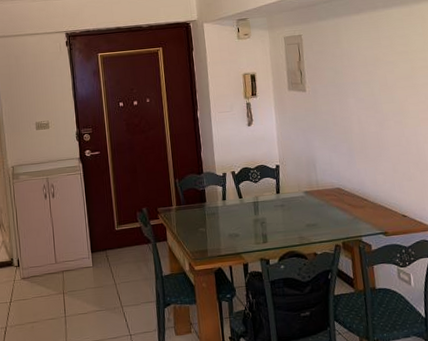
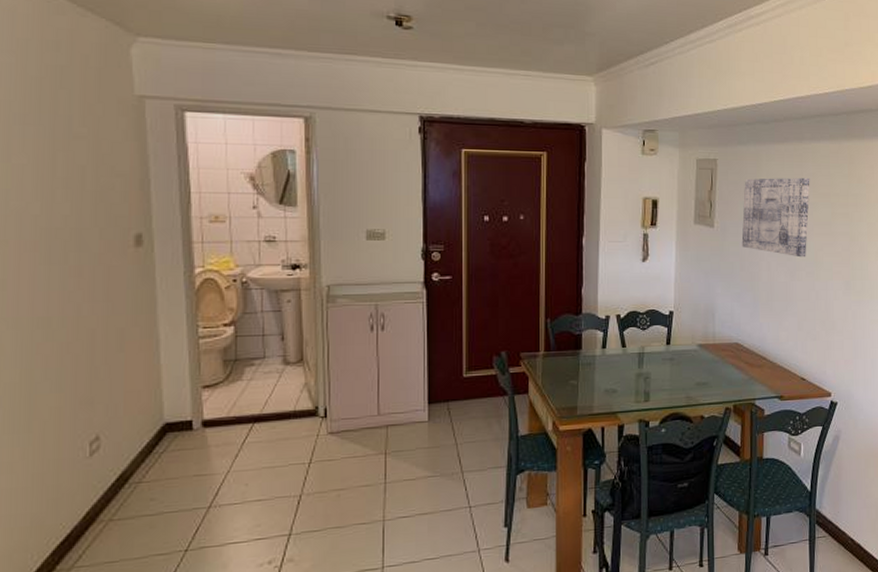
wall art: none [327,40,393,109] -> present [741,177,810,258]

